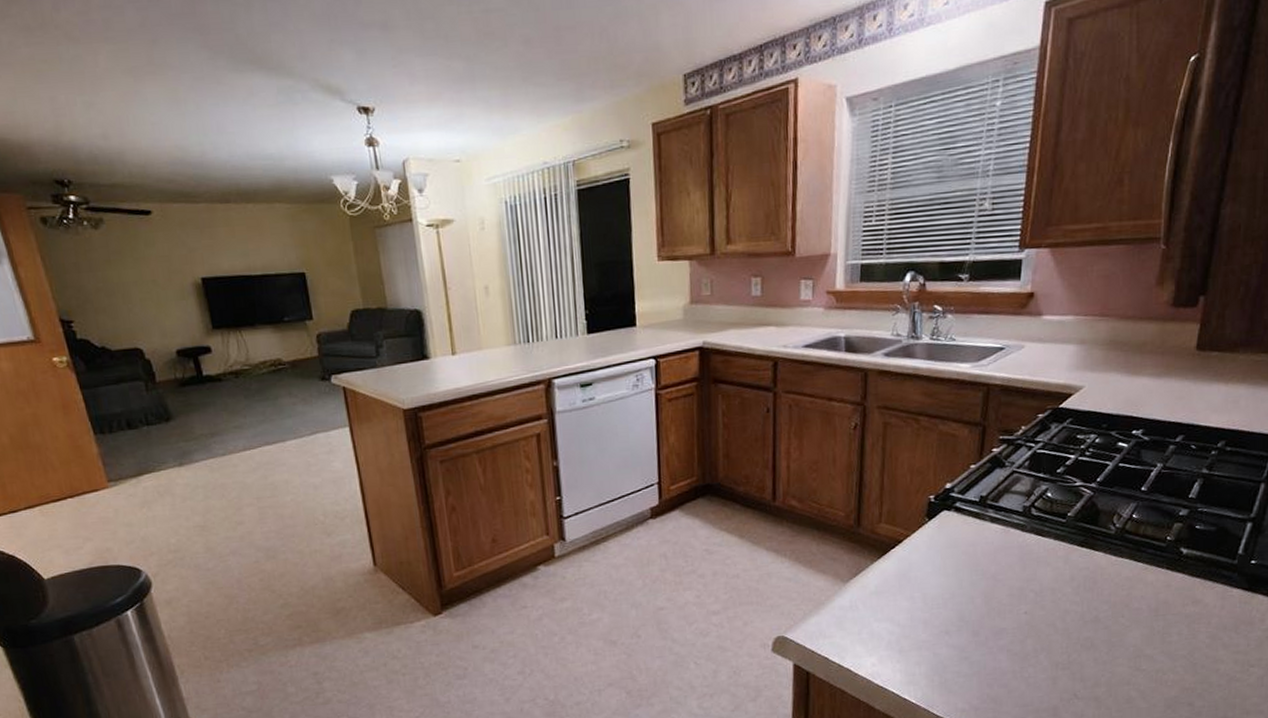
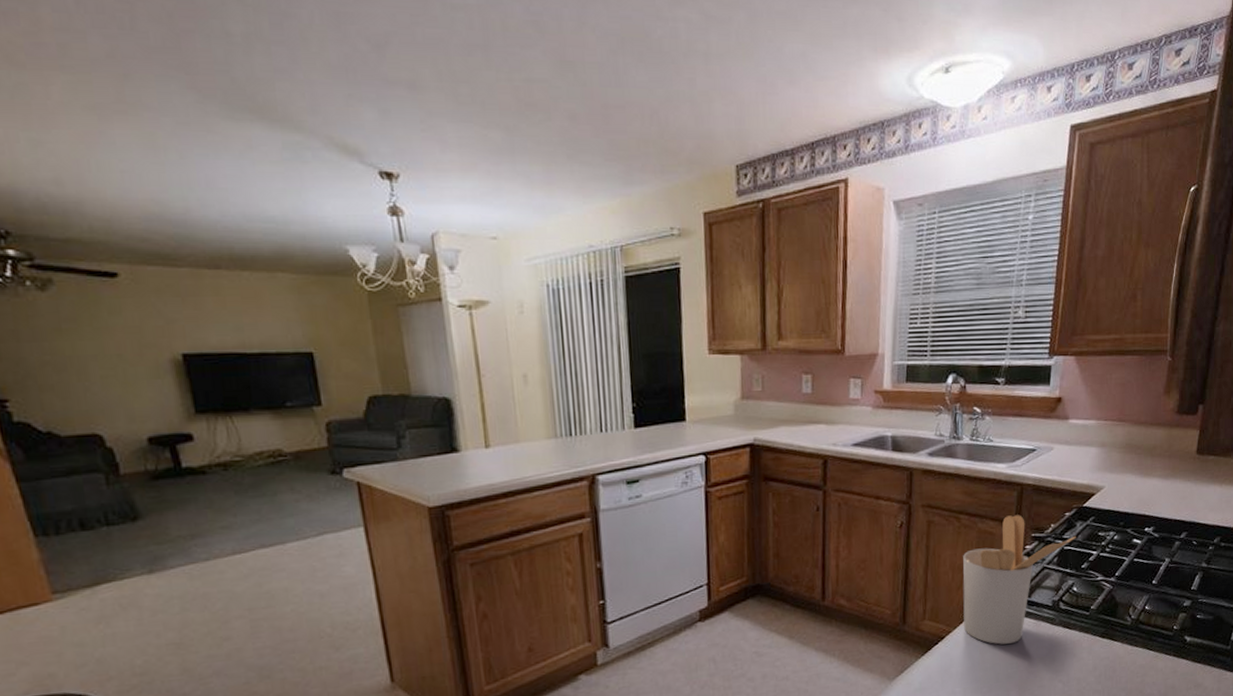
utensil holder: none [922,416,1051,551] -> present [962,515,1076,645]

